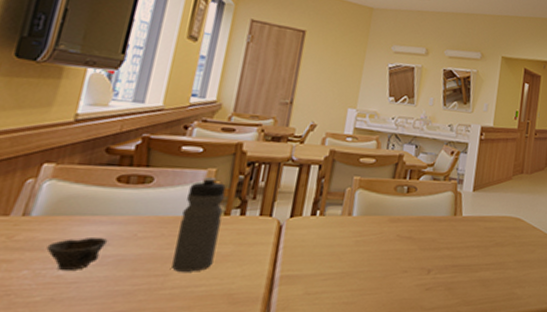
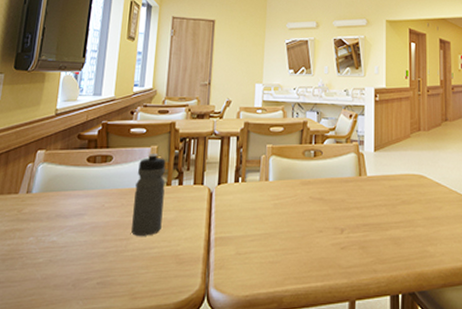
cup: present [46,238,108,271] -> none [44,209,85,238]

